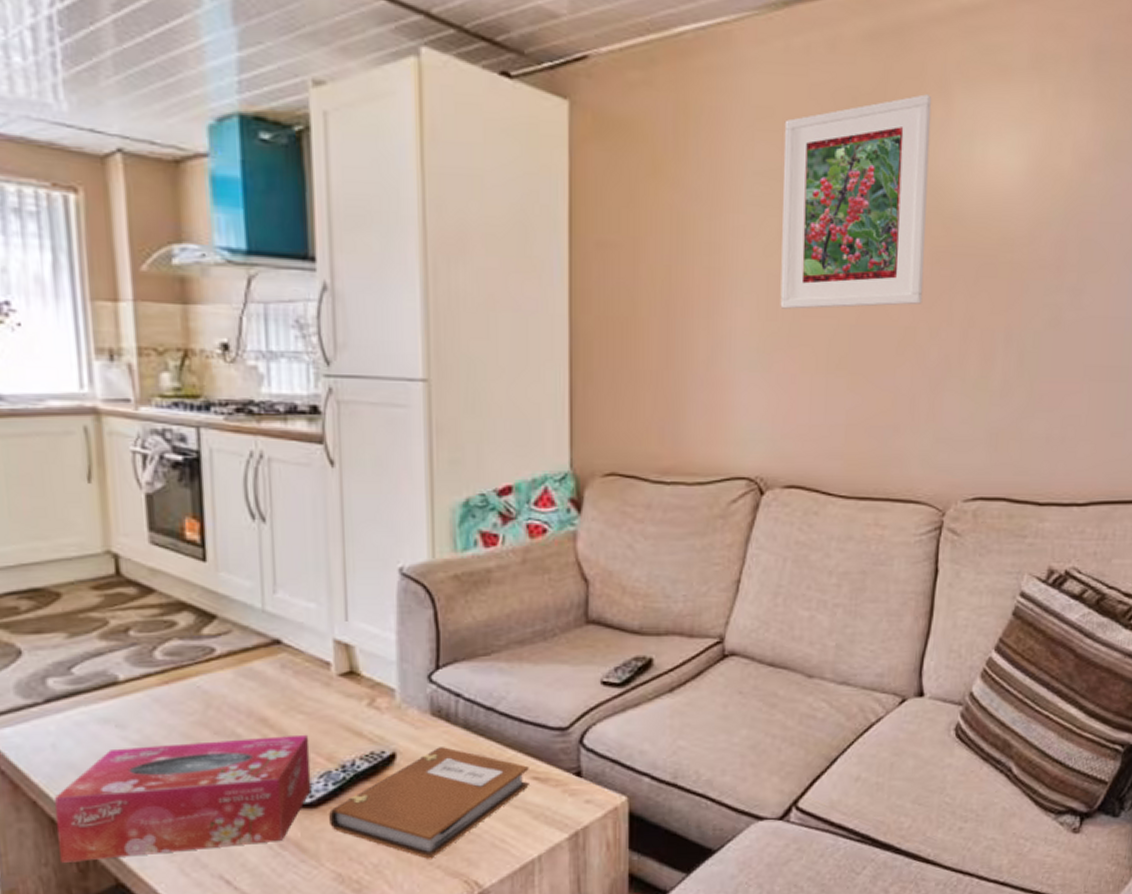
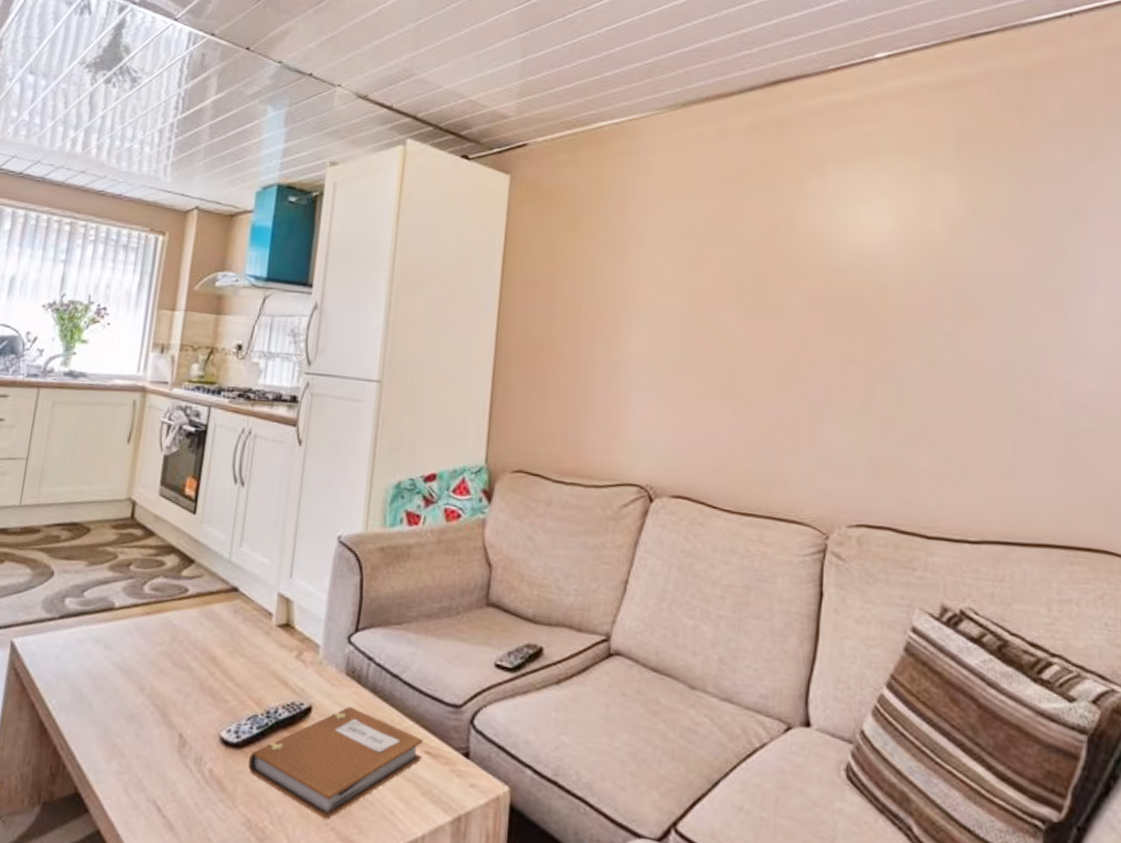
tissue box: present [53,734,312,863] -> none [39,666,246,777]
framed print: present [780,94,932,309] -> none [673,170,808,342]

